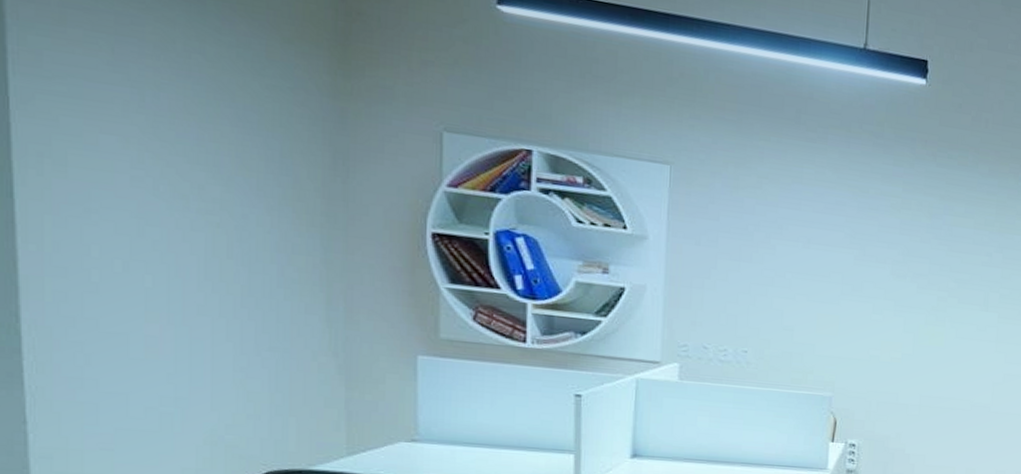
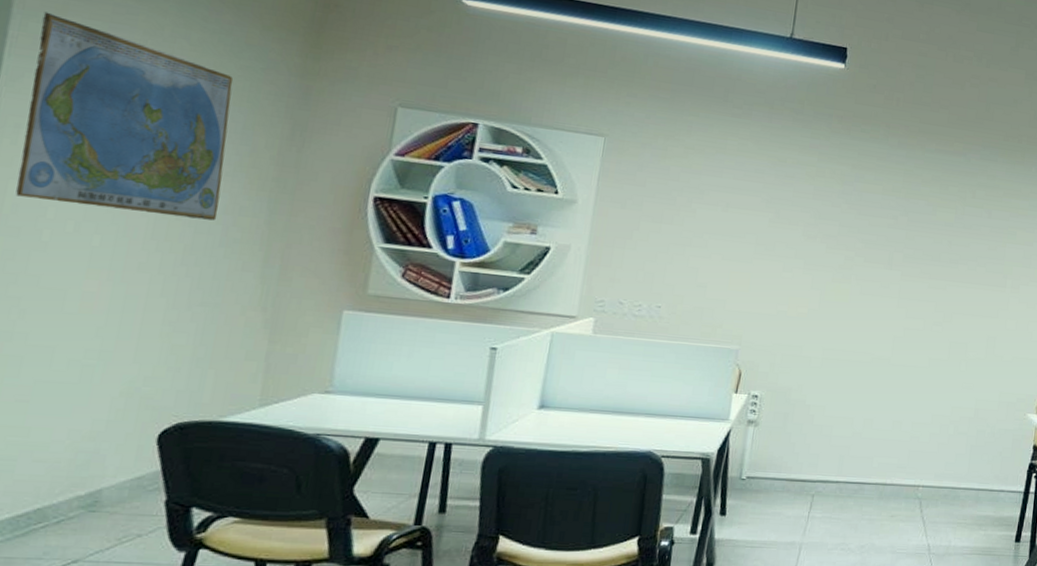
world map: none [41,22,270,259] -> present [15,12,234,221]

